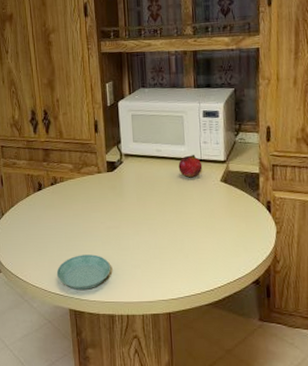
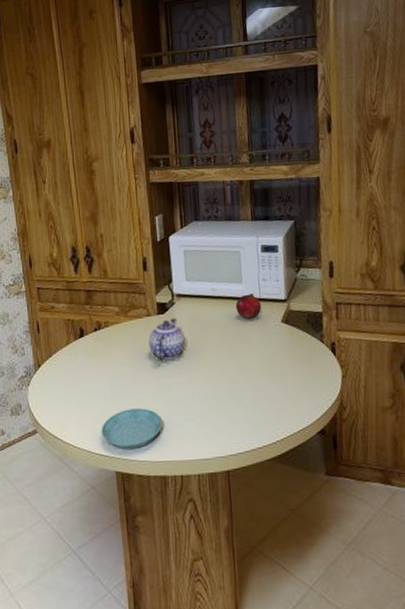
teapot: none [99,175,133,212] -> present [148,317,186,360]

